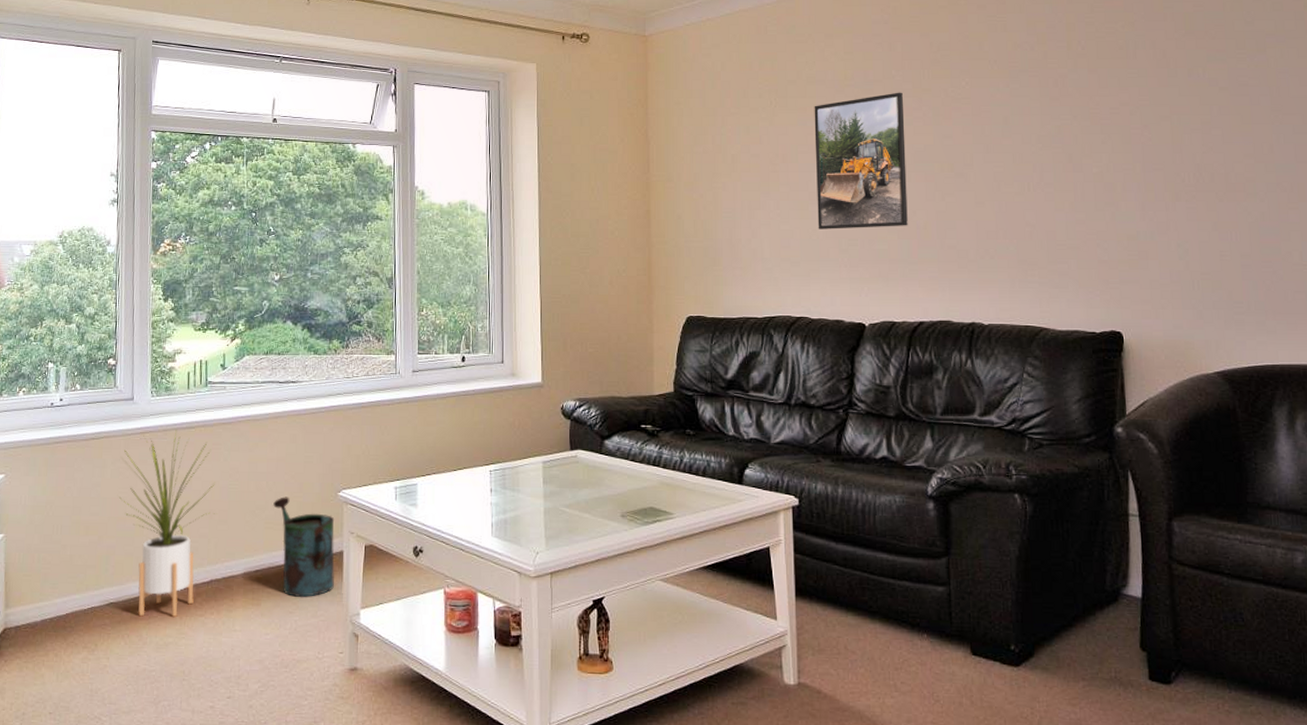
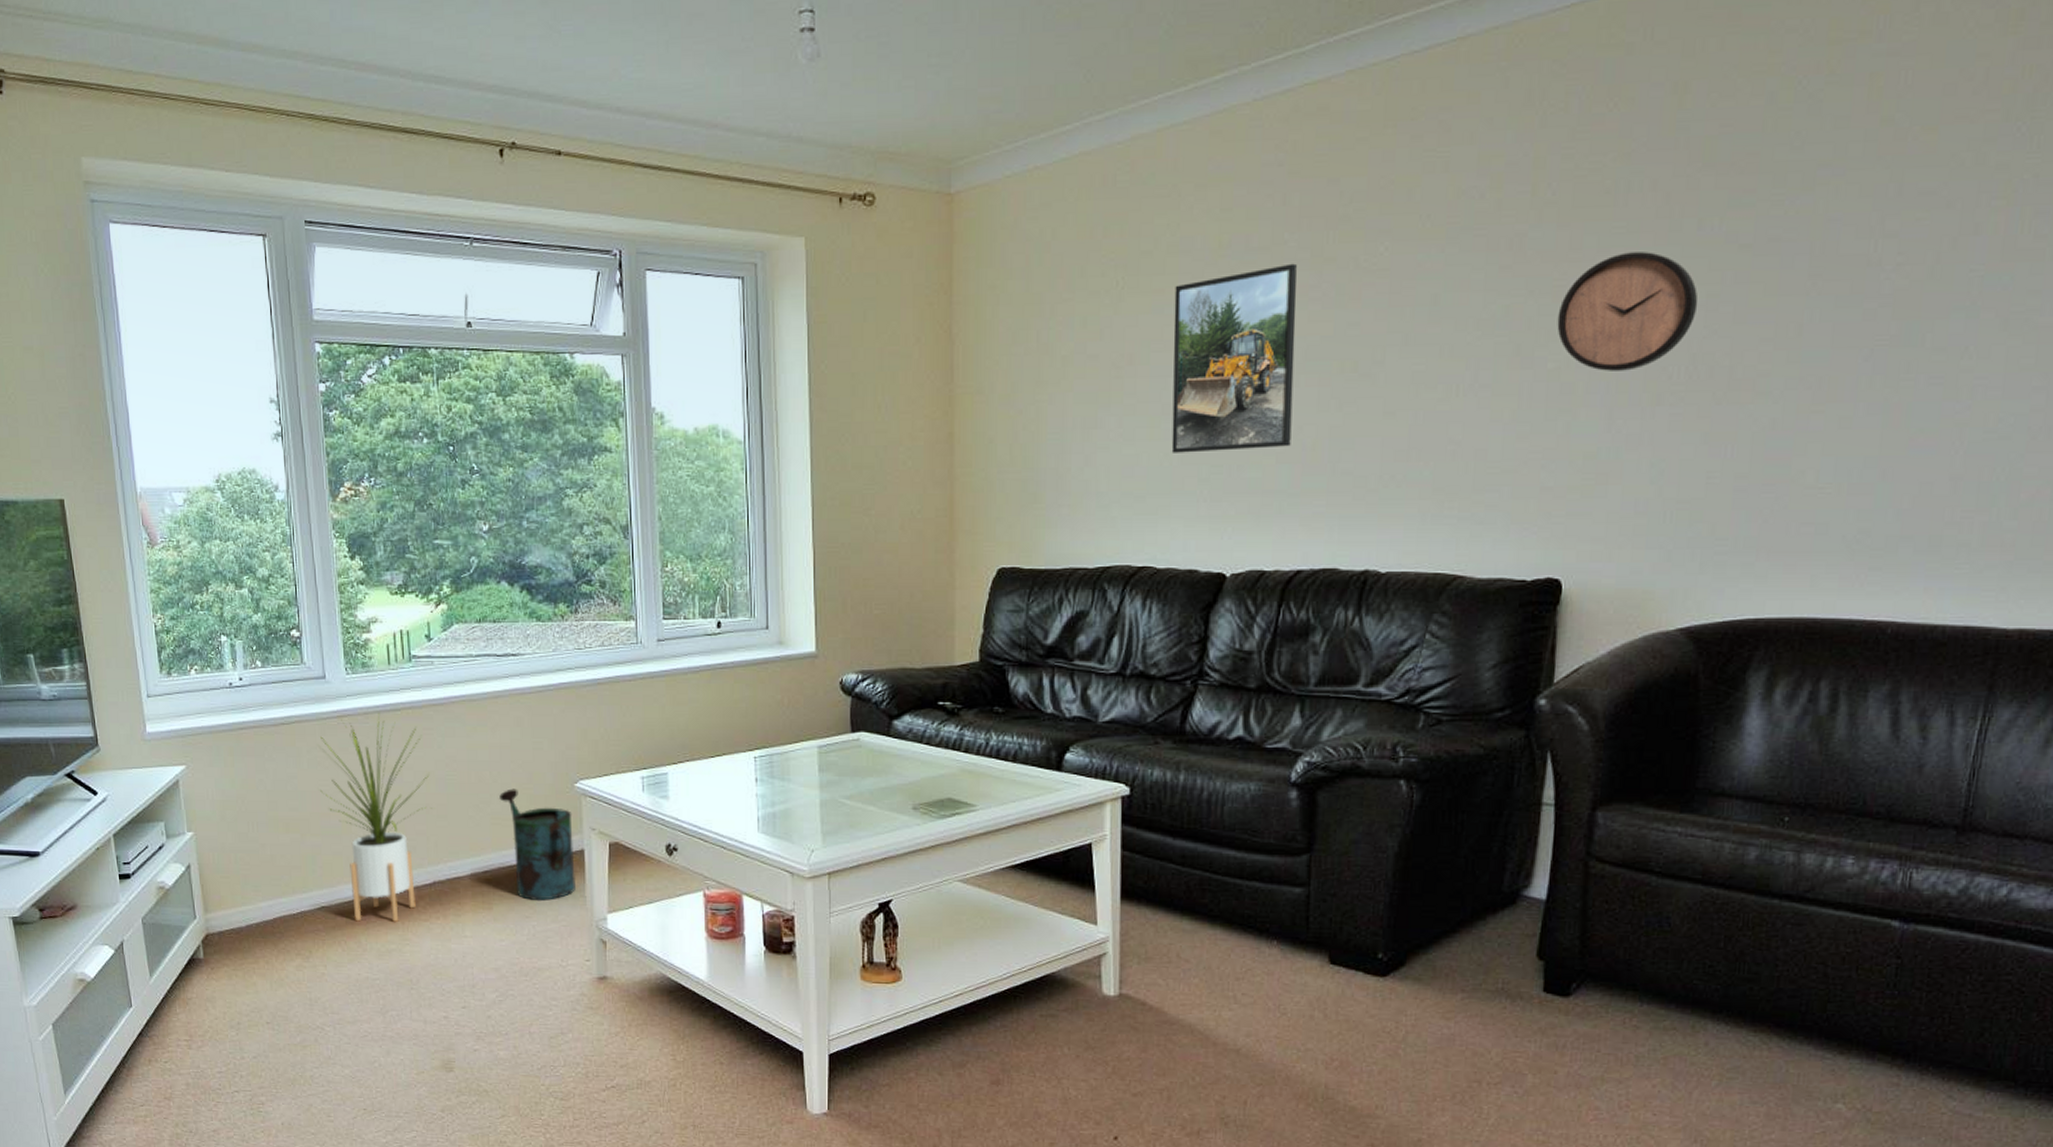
clock: none [1096,91,1196,175] -> present [1557,252,1698,371]

